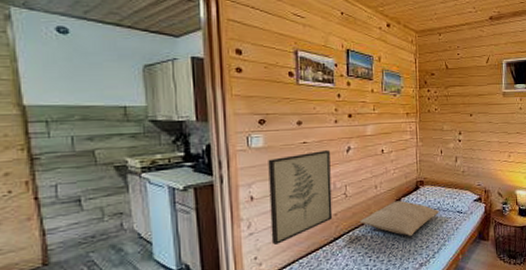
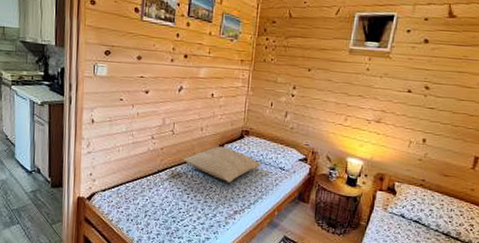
wall art: present [268,150,333,245] -> none [105,86,163,166]

